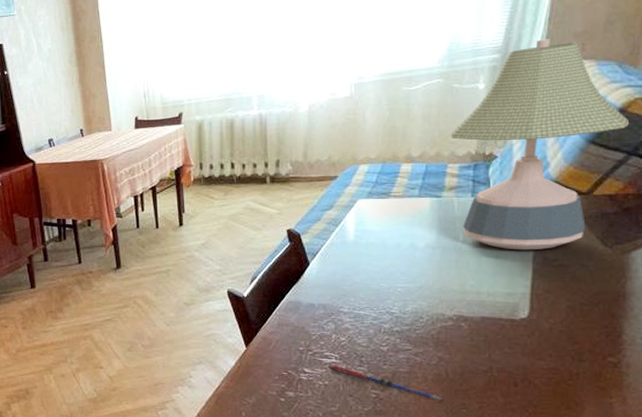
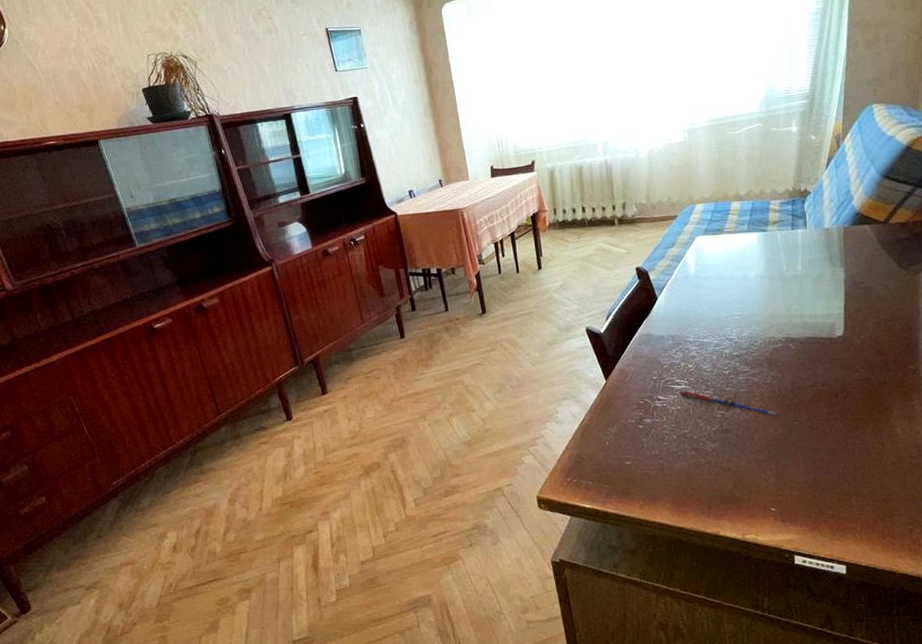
desk lamp: present [450,39,629,251] -> none [771,85,914,276]

